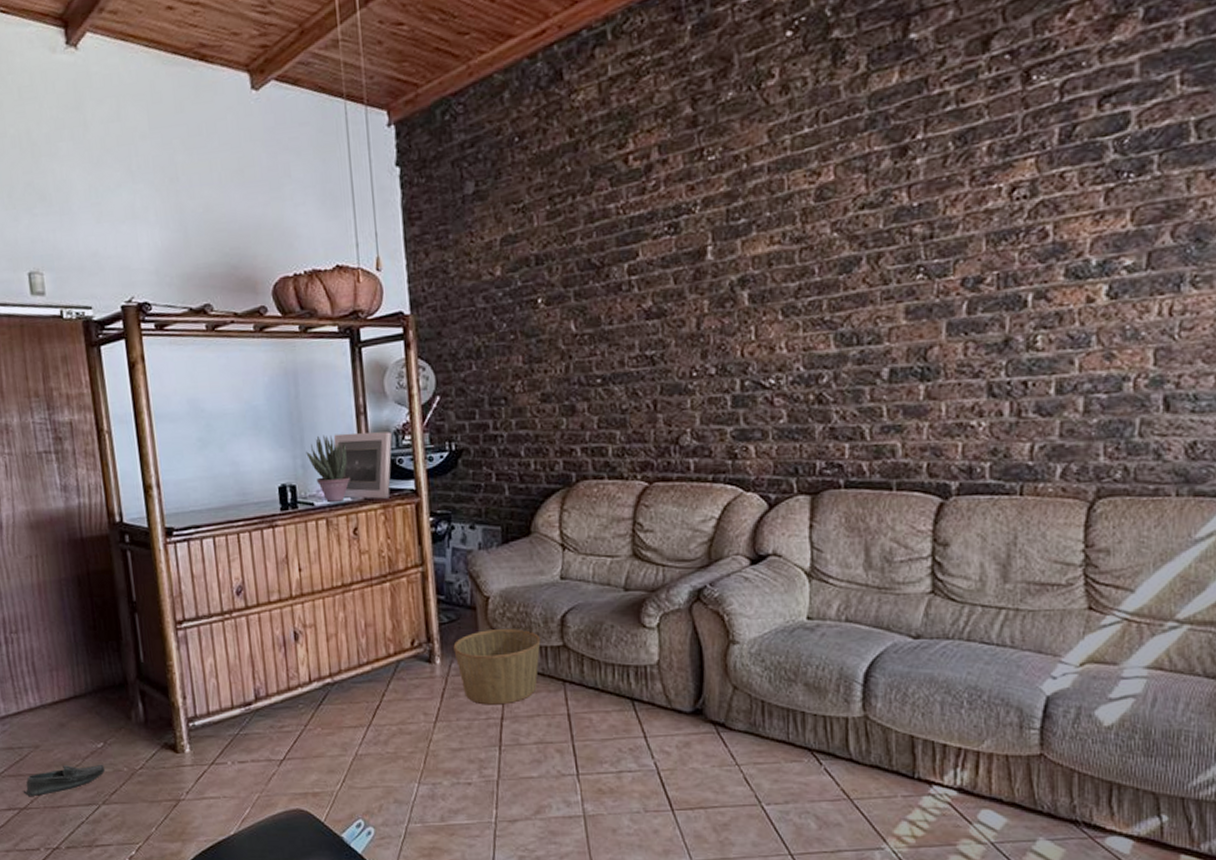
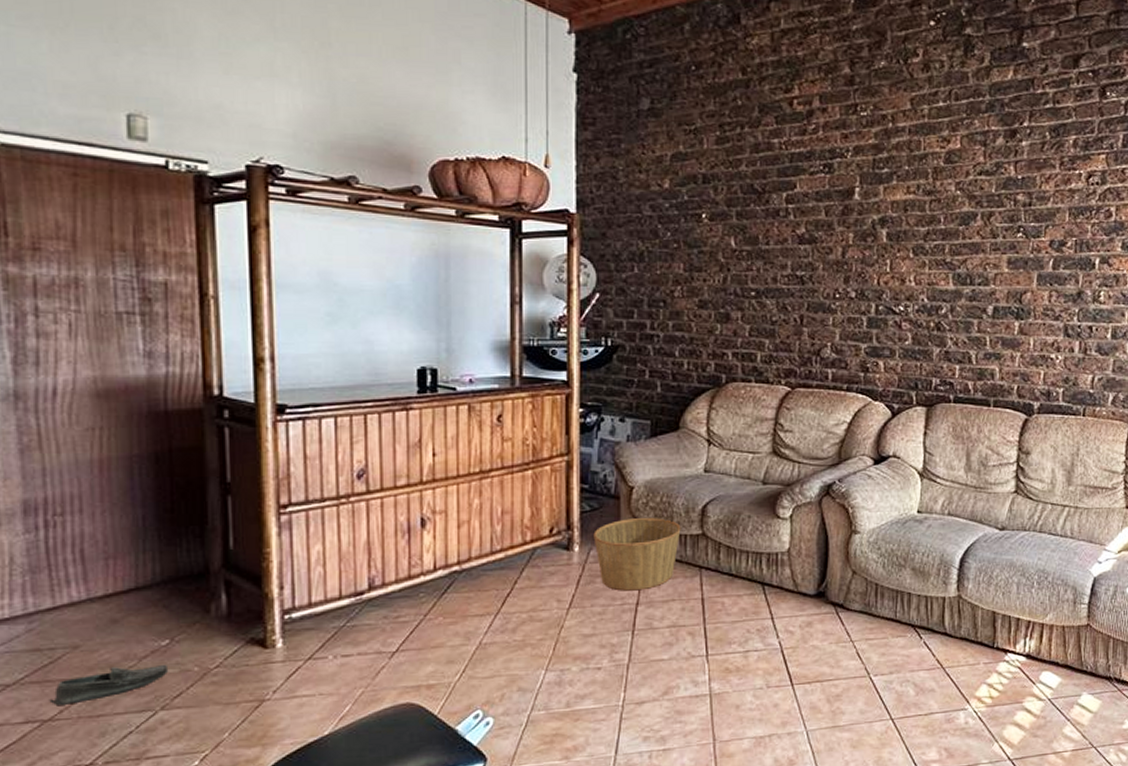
potted plant: present [306,435,350,502] -> none [452,320,498,388]
picture frame: present [333,431,392,499] -> none [484,321,546,388]

